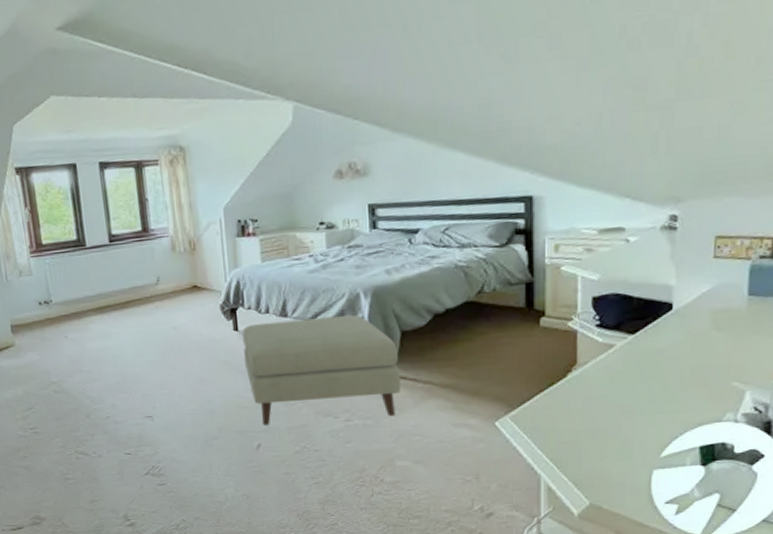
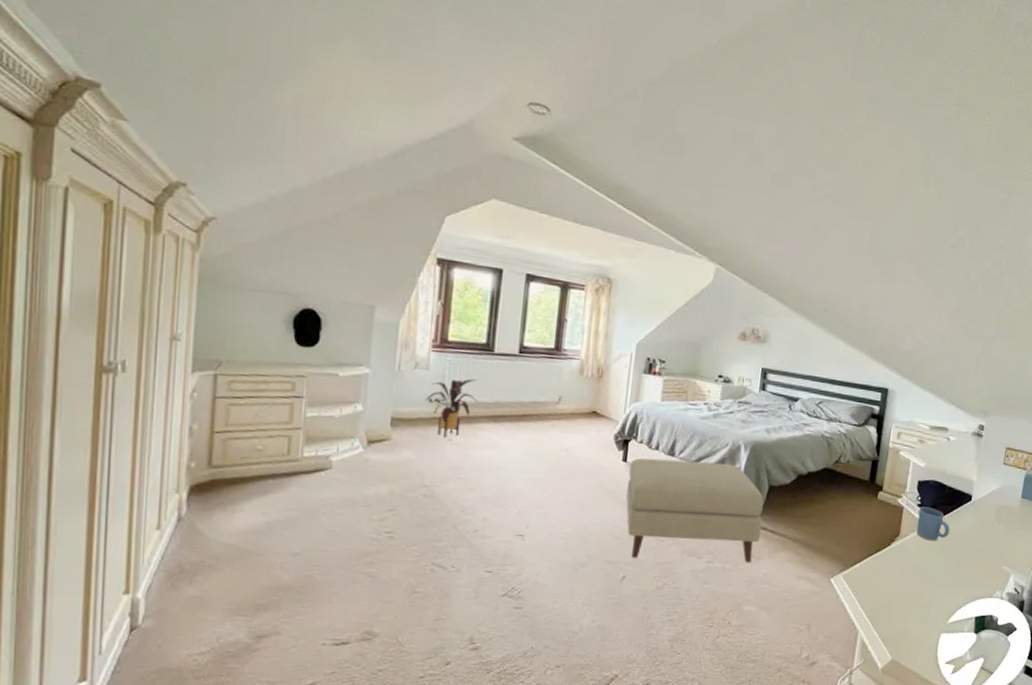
house plant: none [36,276,82,336] -> present [425,379,478,438]
mug: none [599,325,647,365] -> present [916,506,950,541]

